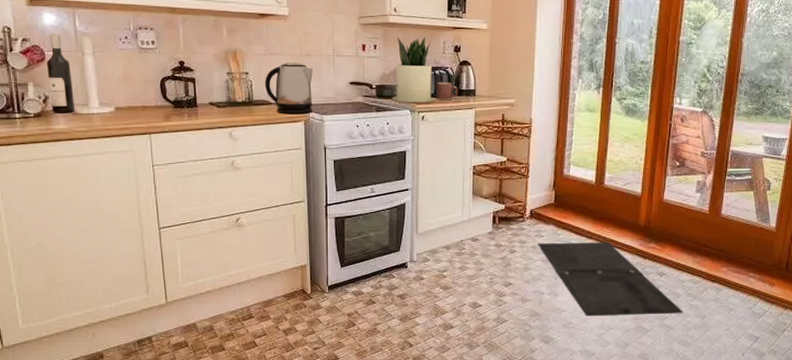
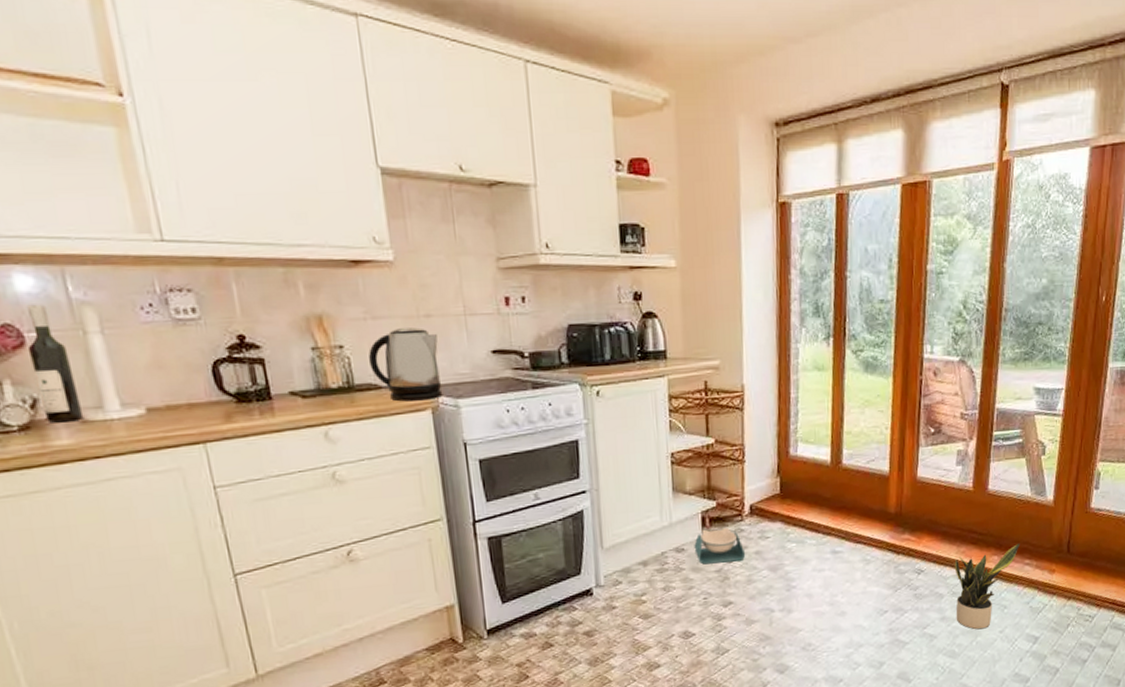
planter: present [392,36,435,103] -> none [552,281,613,376]
mug: present [436,82,458,100] -> none [612,342,644,368]
pet bowl: none [486,225,525,252] -> present [694,527,746,565]
door mat: present [537,242,683,316] -> none [761,537,948,633]
potted plant: none [690,260,746,326] -> present [954,544,1021,630]

